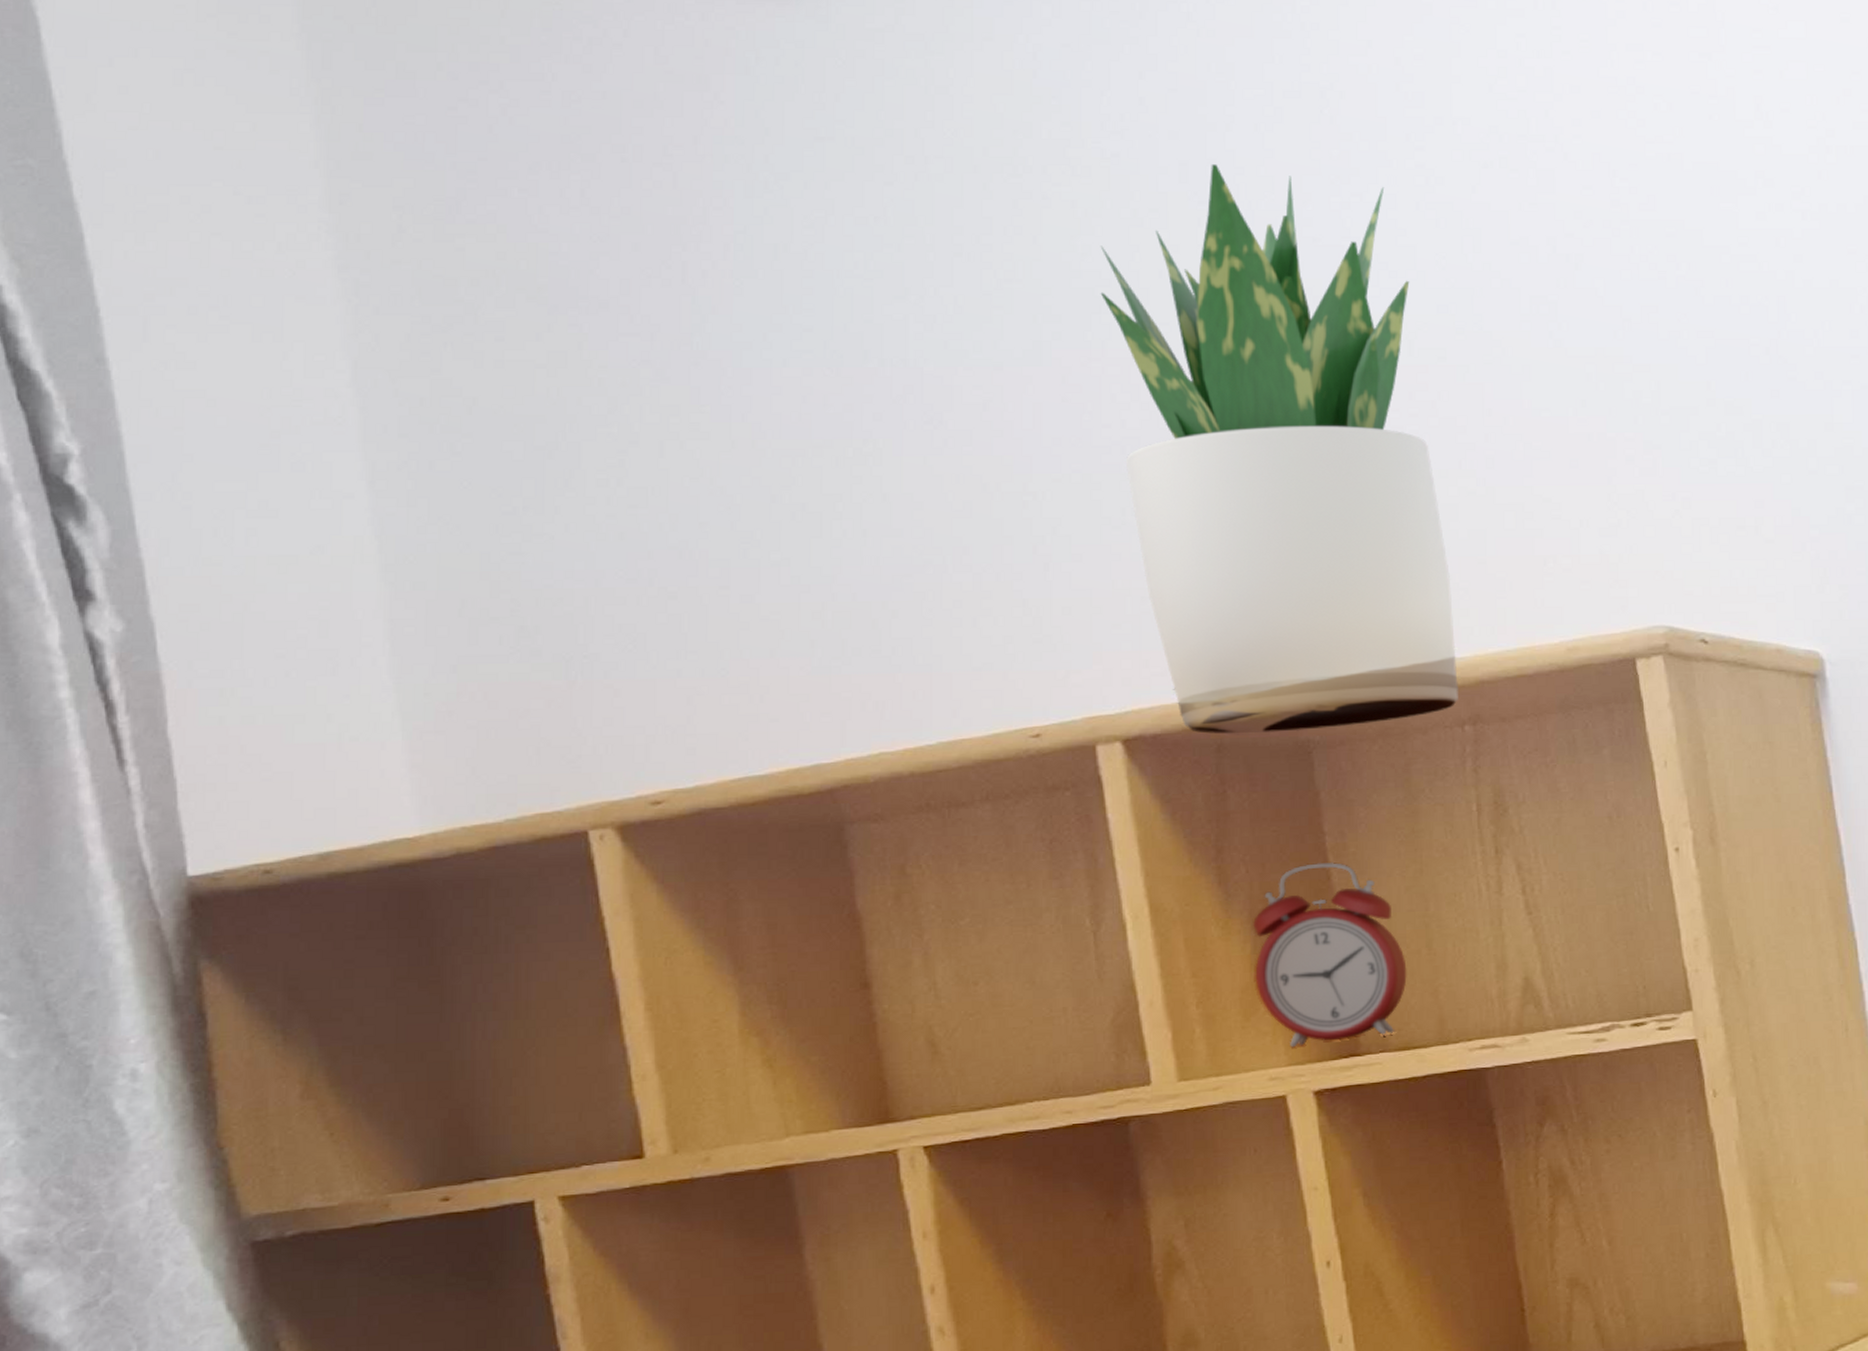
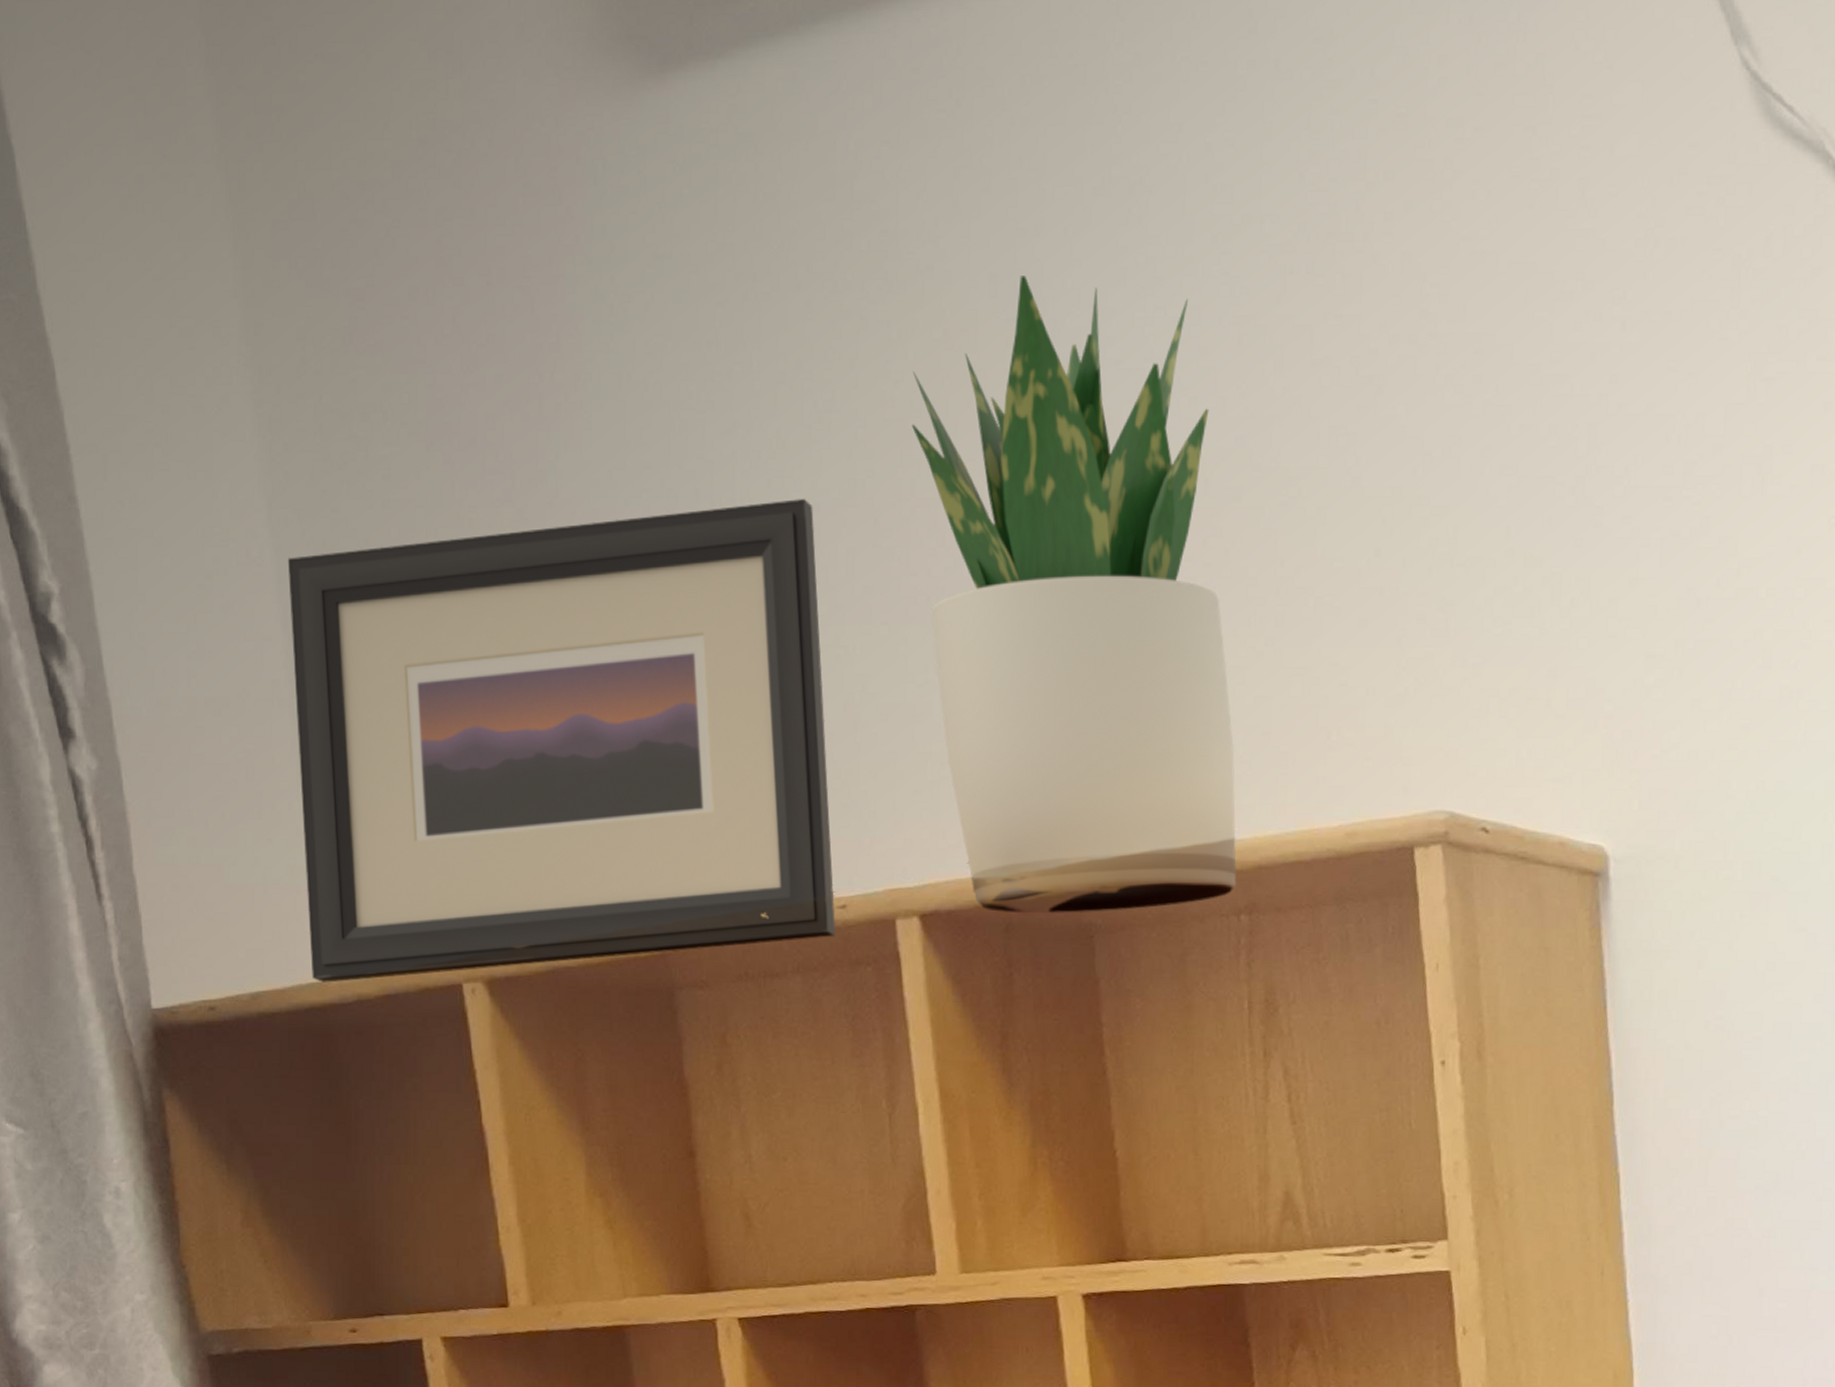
picture frame: none [376,359,1030,838] -> present [287,499,836,983]
alarm clock: present [1253,861,1407,1048] -> none [1033,1055,1174,1248]

